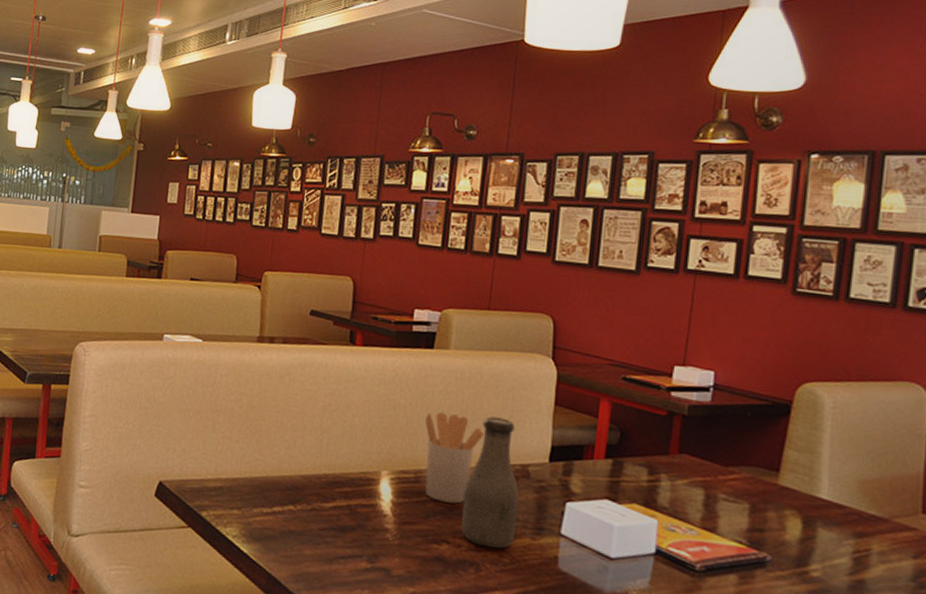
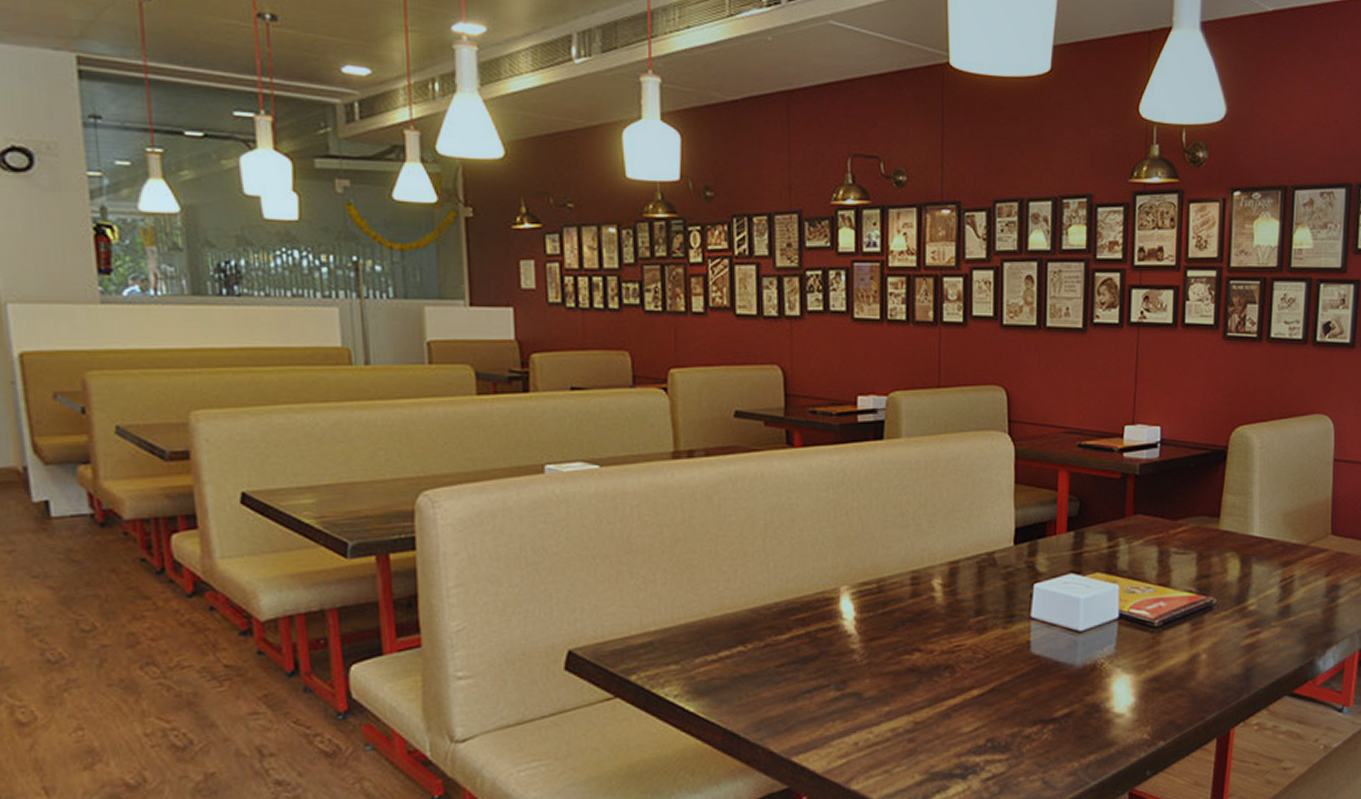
utensil holder: present [425,411,485,504] -> none [883,509,947,608]
bottle: present [461,416,519,549] -> none [932,506,988,647]

